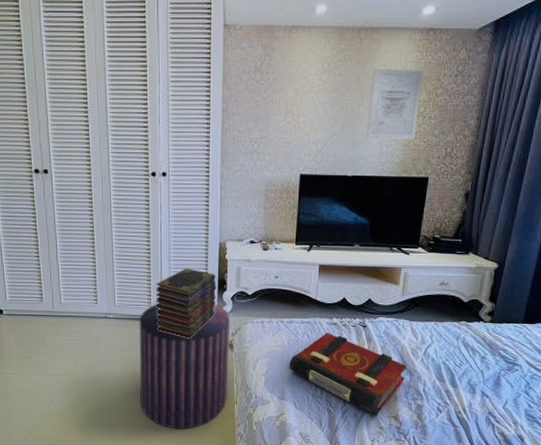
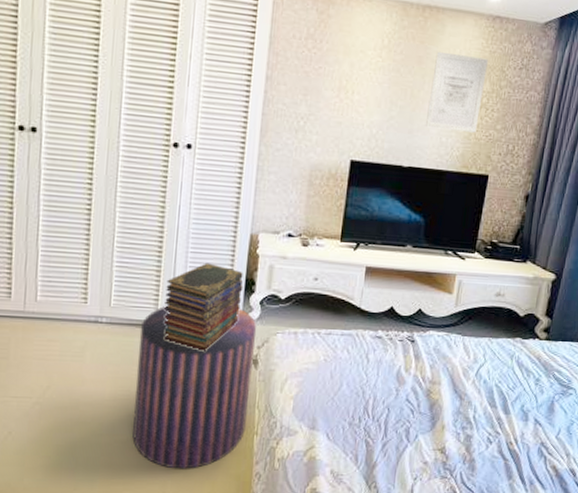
book: present [289,332,407,416] -> none [323,347,457,449]

